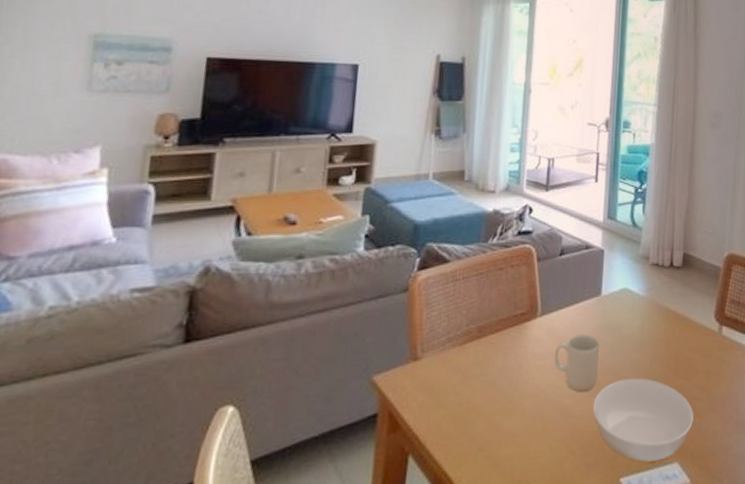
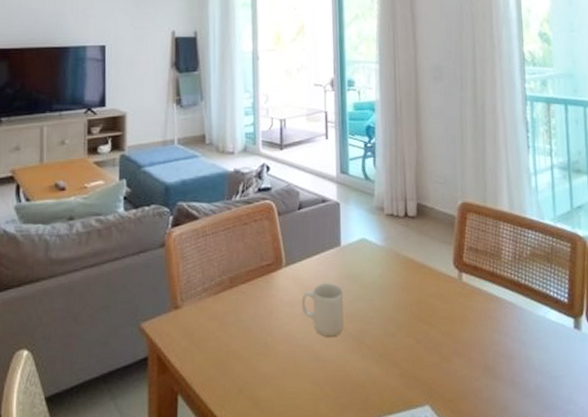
bowl: present [593,378,694,462] -> none [342,324,441,405]

